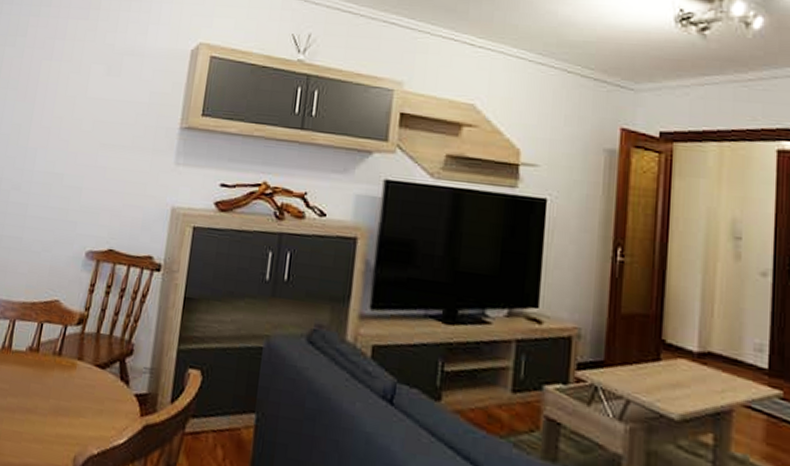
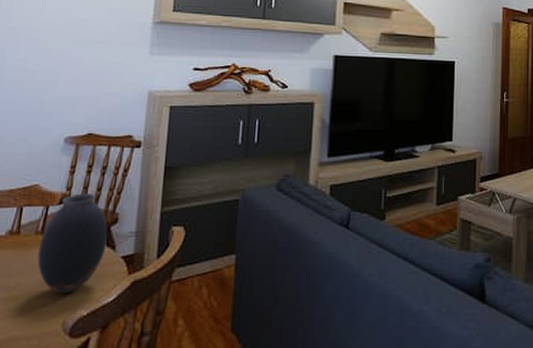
vase: none [53,315,123,426] -> present [37,193,108,293]

